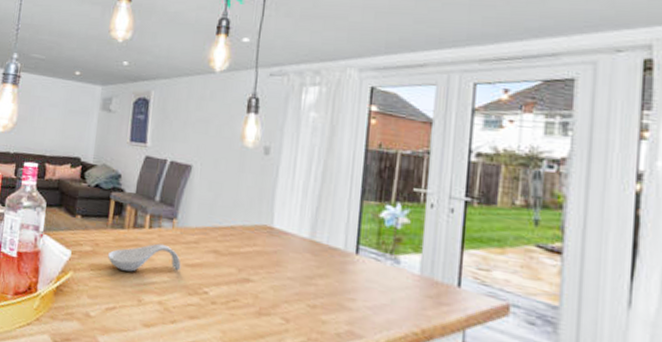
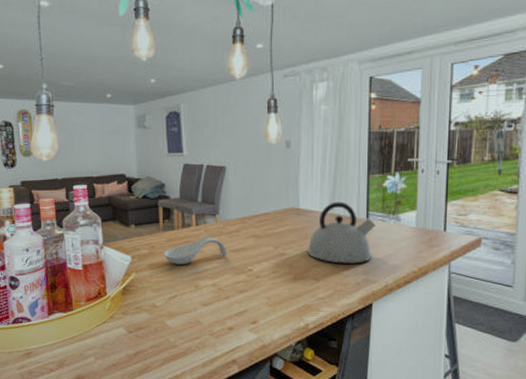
kettle: none [277,226,367,309] -> present [307,201,375,263]

